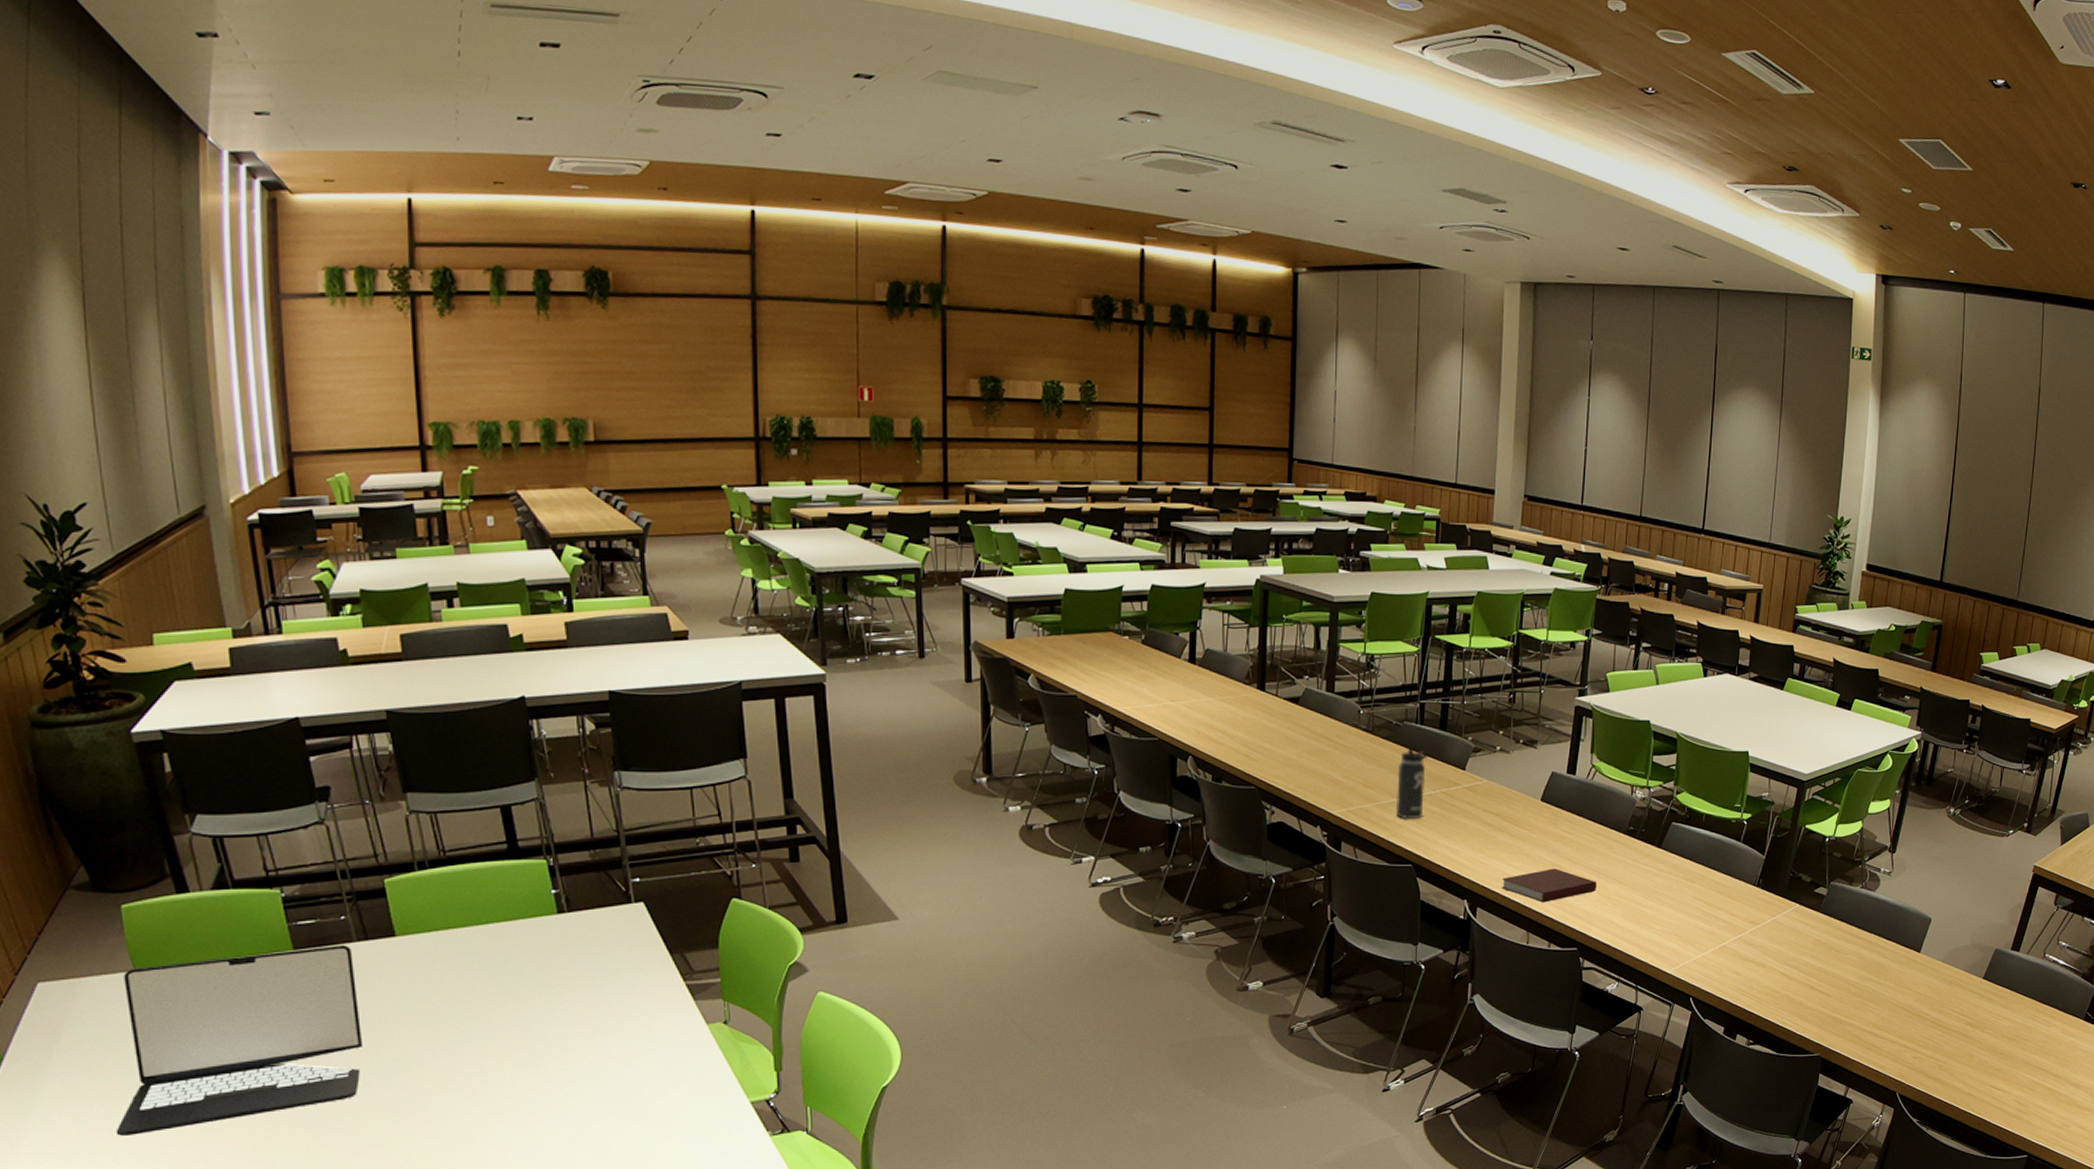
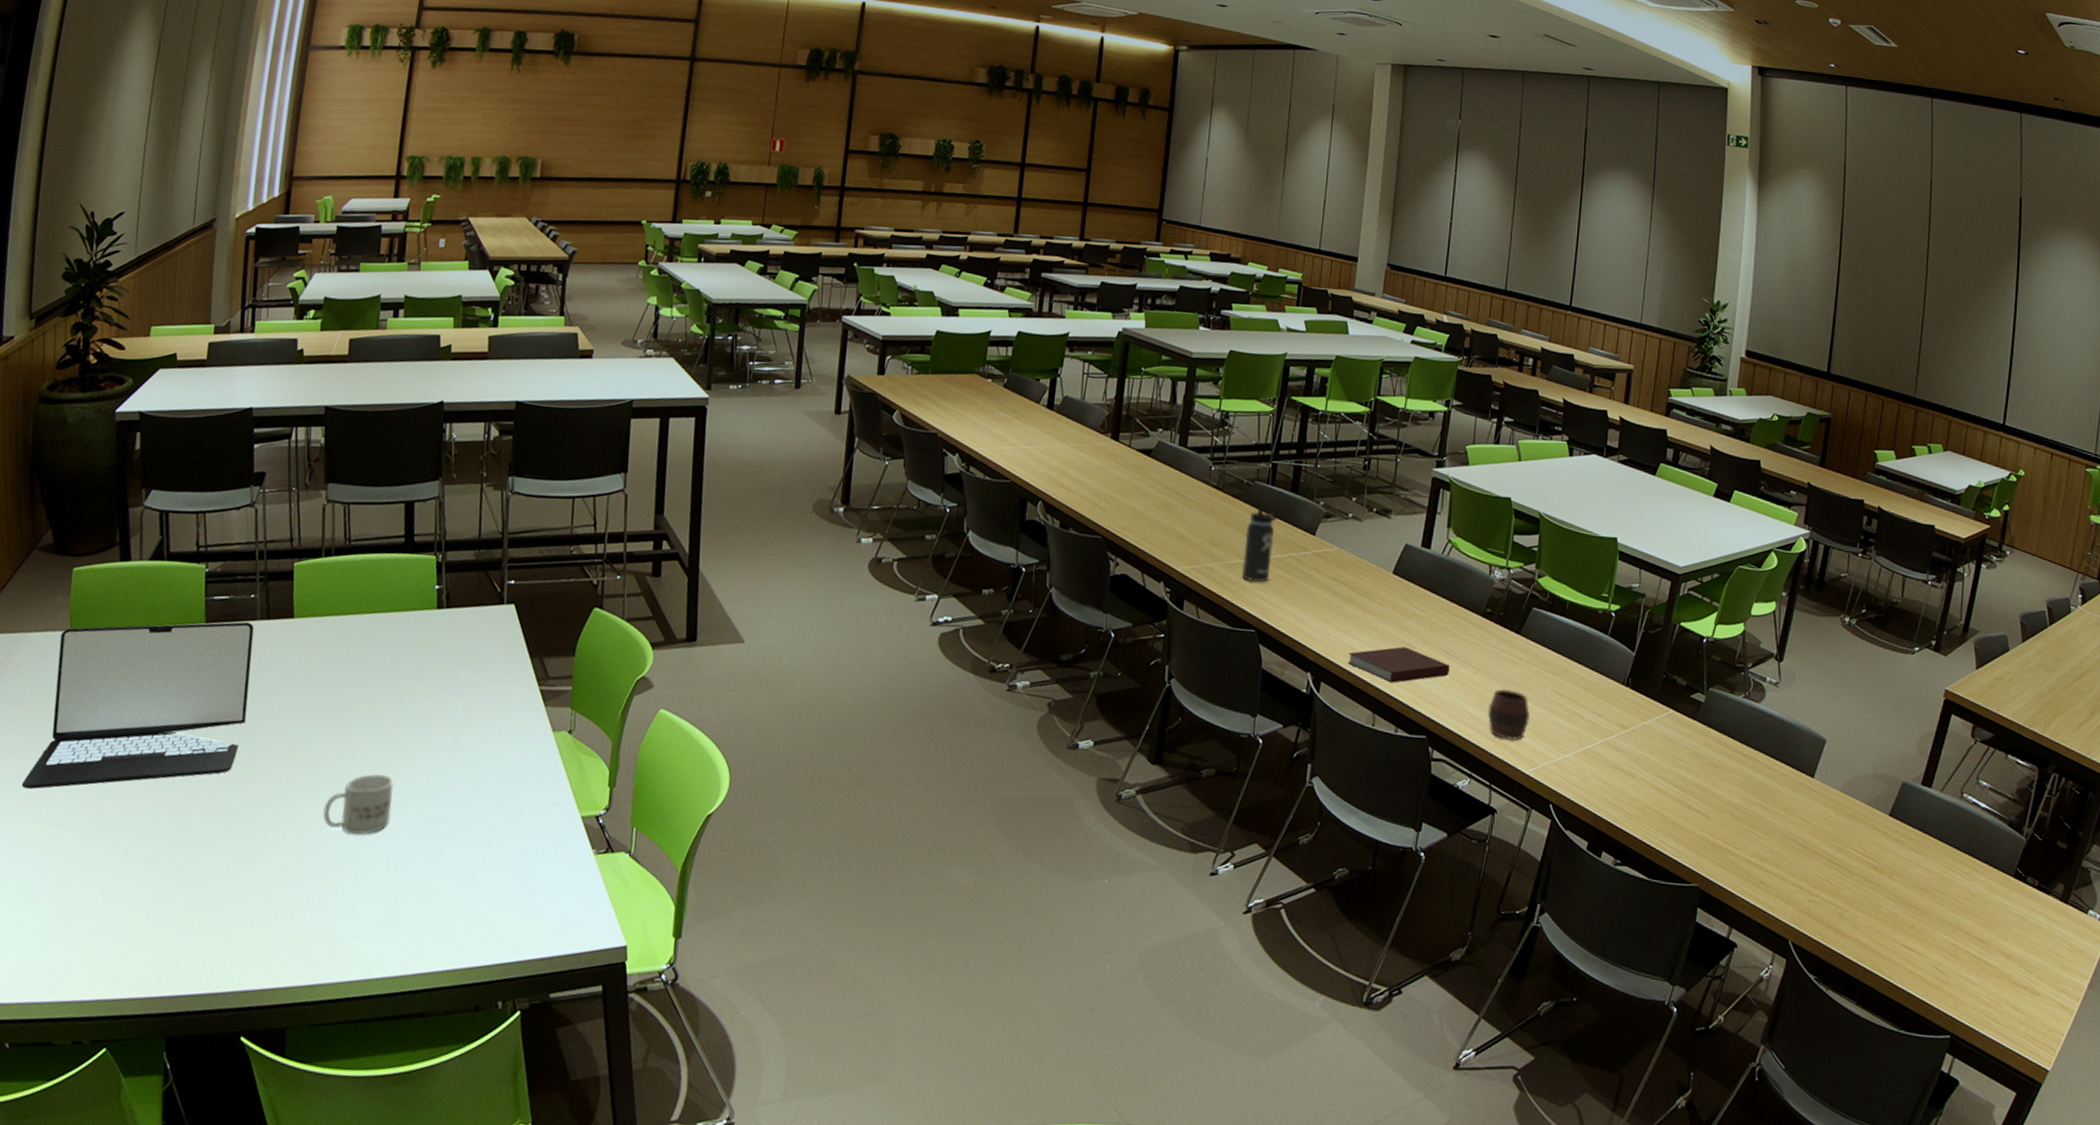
mug: none [469,1082,545,1144] -> present [323,774,394,835]
cup: none [1633,898,1672,945] -> present [1488,688,1531,741]

